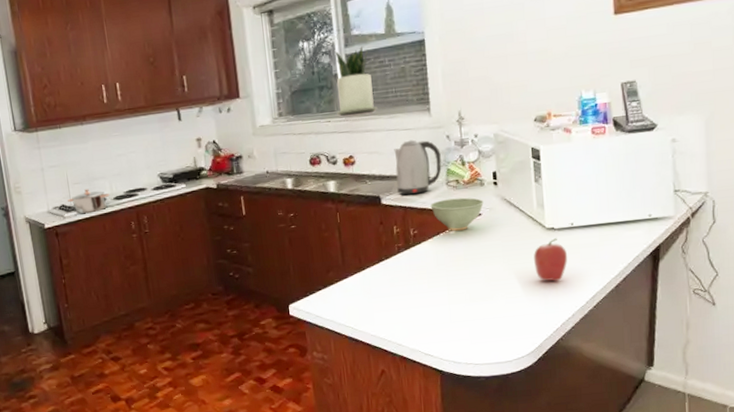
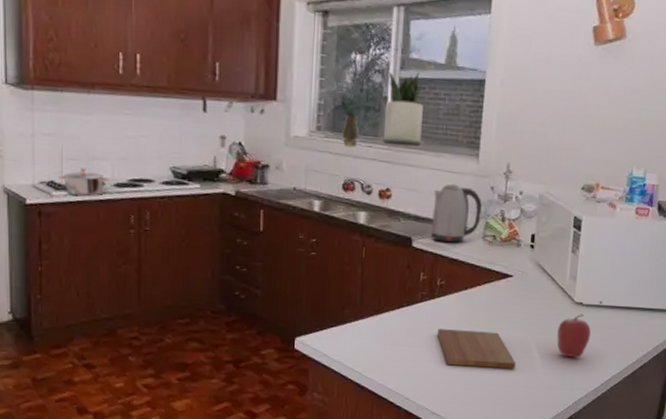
vase: none [295,79,318,126] -> present [340,93,360,148]
cutting board: none [417,269,498,308] -> present [437,329,516,369]
bowl: present [430,197,484,231] -> none [462,253,517,289]

